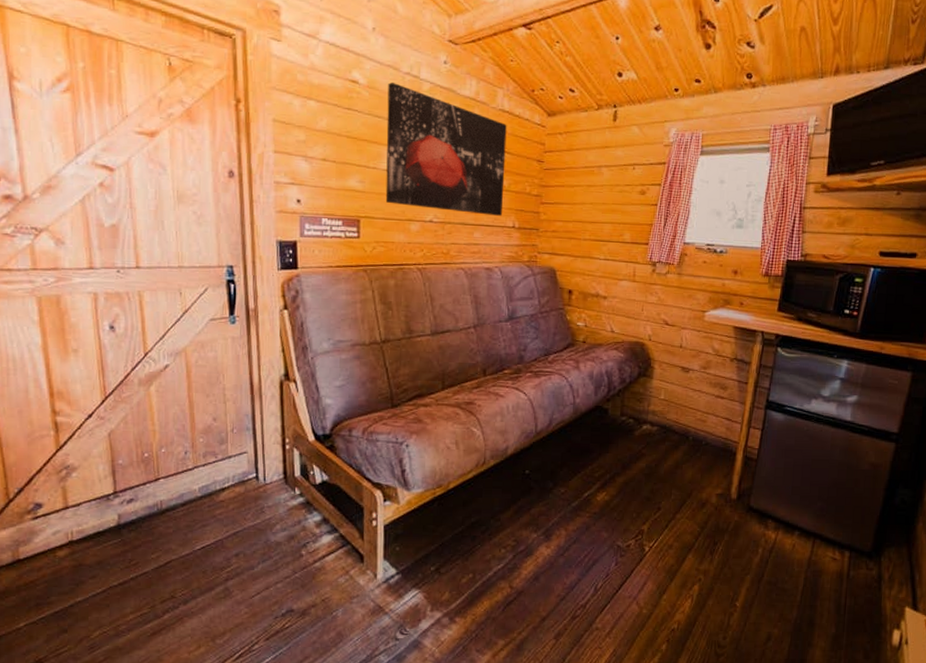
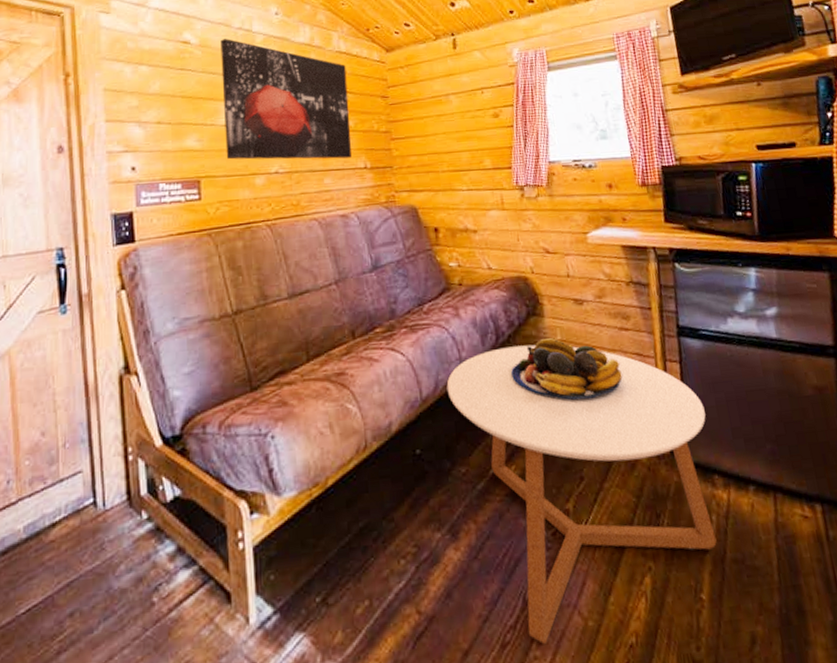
coffee table: none [559,399,774,621] -> present [446,344,717,645]
fruit bowl: none [615,397,710,450] -> present [510,338,623,401]

